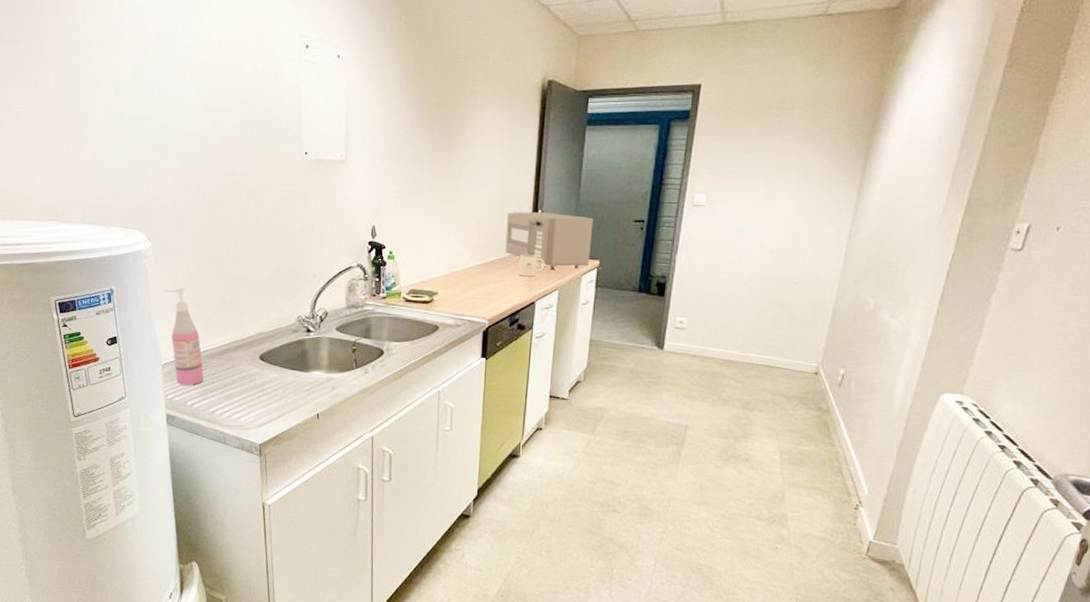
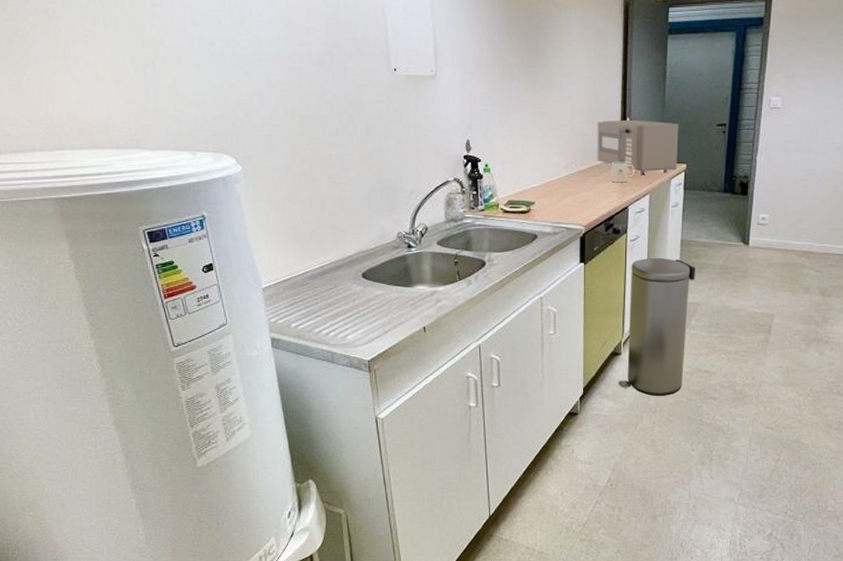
soap dispenser: present [166,287,204,386] -> none [260,210,307,309]
pedal bin: none [514,357,604,505] -> present [618,258,695,396]

